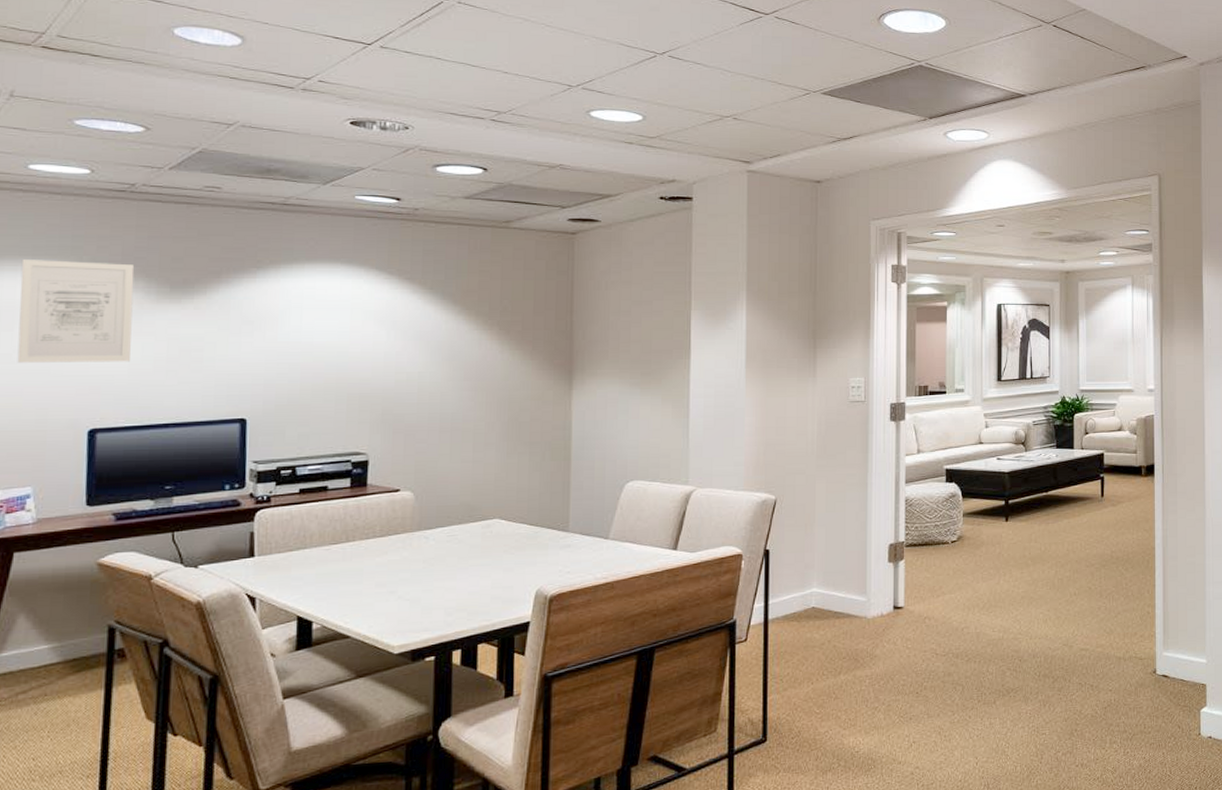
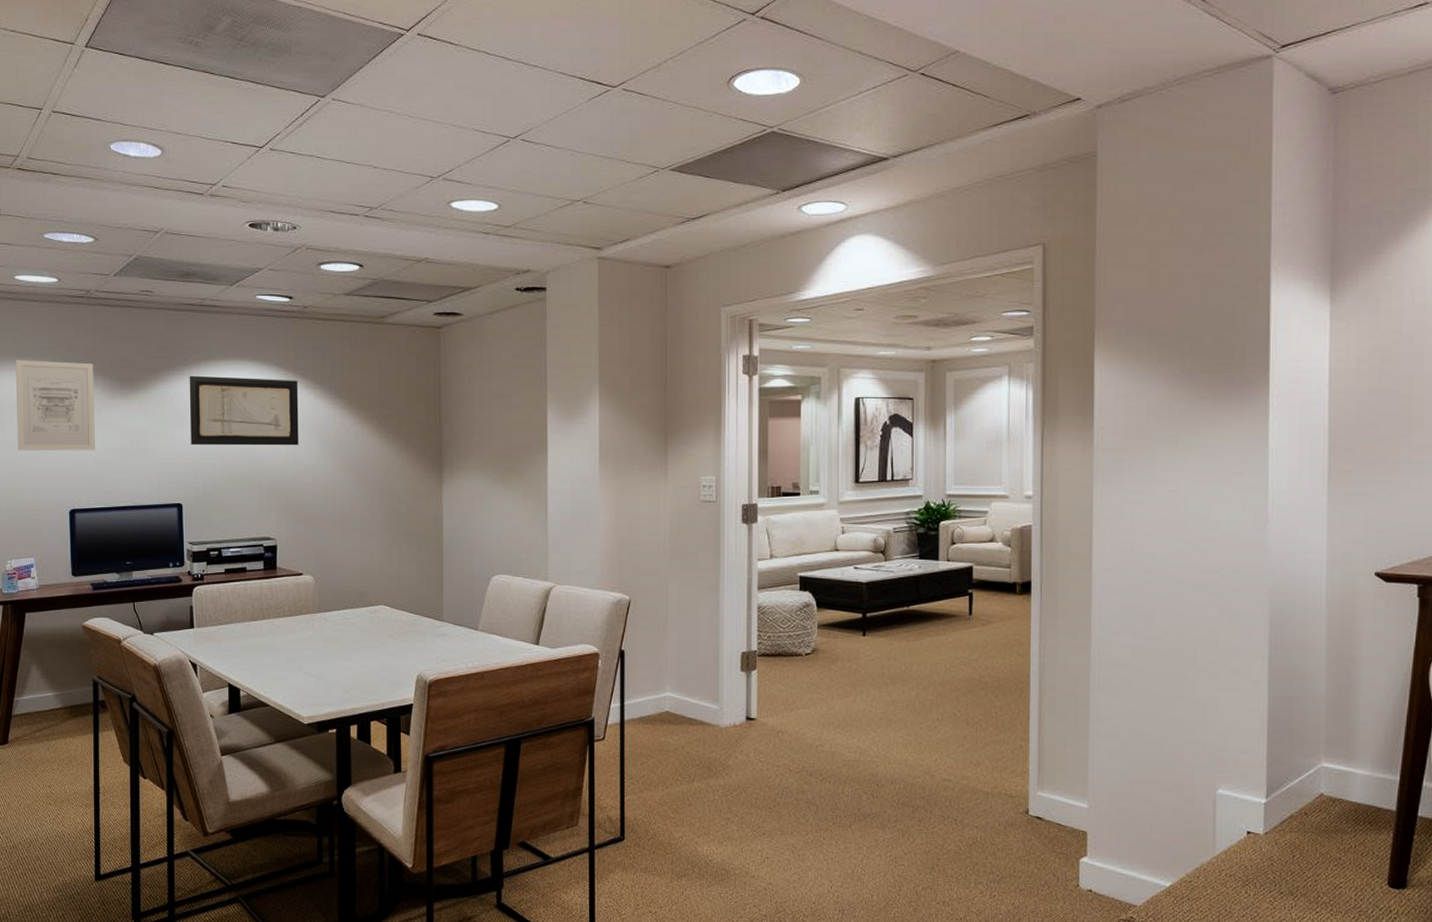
wall art: none [262,279,404,355] -> present [189,375,299,446]

